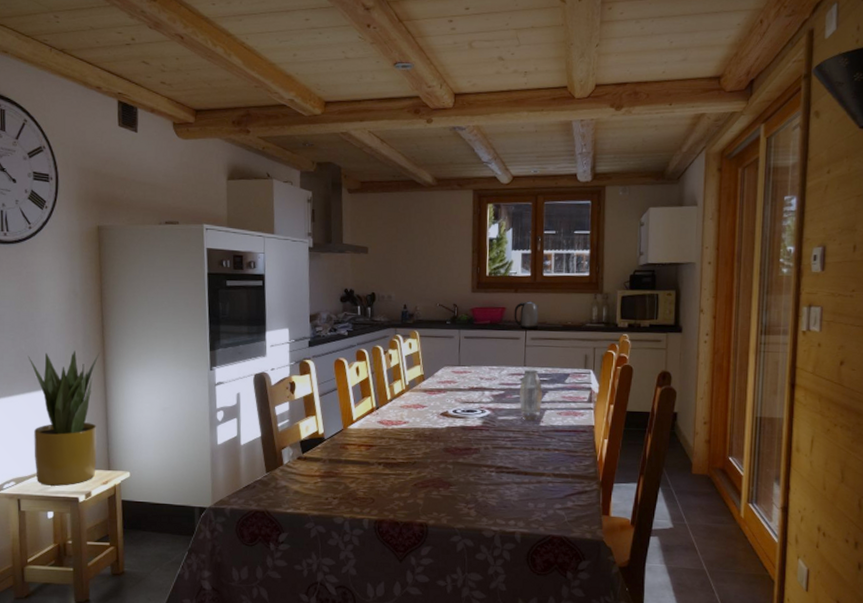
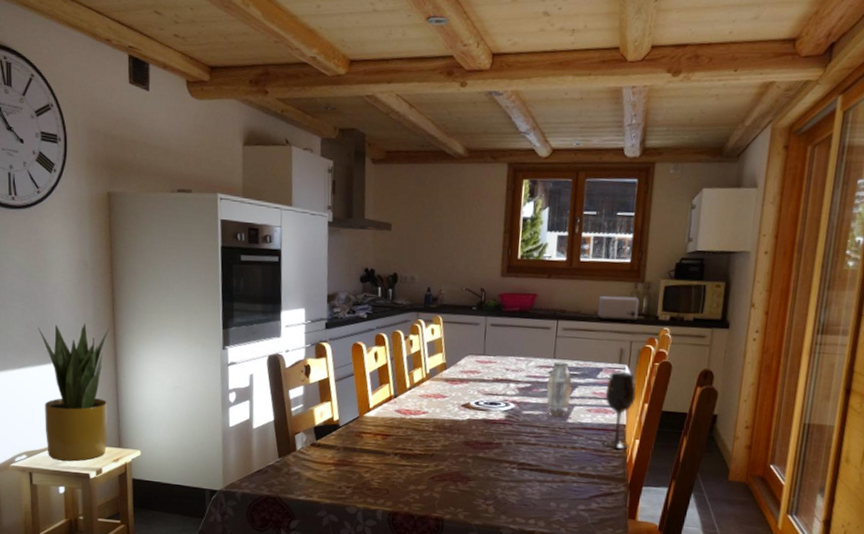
kettle: present [514,301,539,329] -> none [545,288,573,319]
toaster: none [562,306,600,330] -> present [597,296,640,322]
wine glass: none [573,376,602,449] -> present [602,371,636,450]

